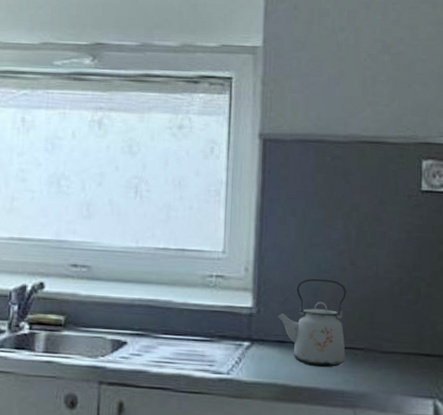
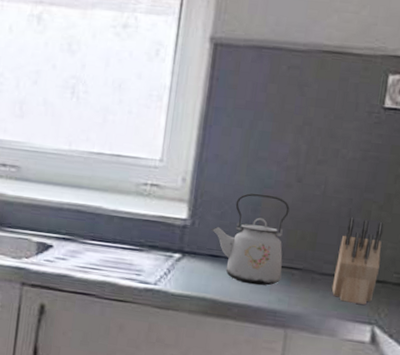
knife block: none [393,296,434,379] -> present [331,217,384,305]

